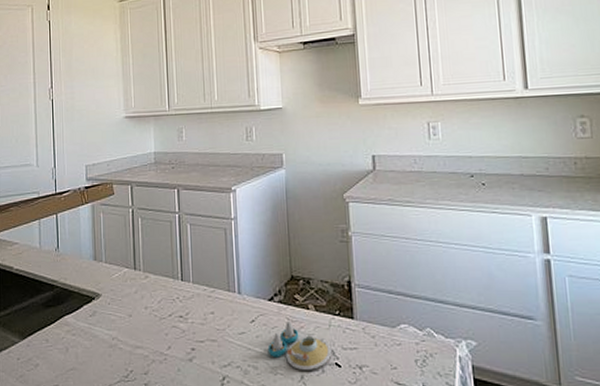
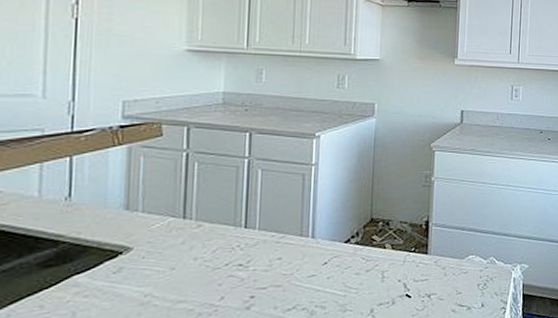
salt and pepper shaker set: present [267,320,332,371] -> none [338,260,404,305]

